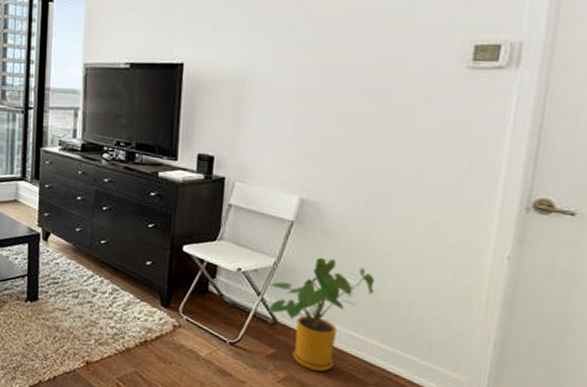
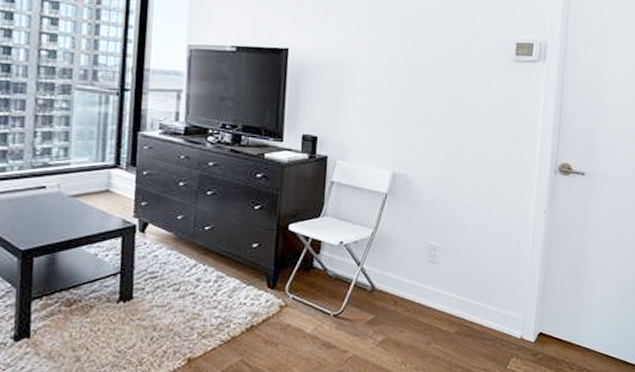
house plant: present [268,257,375,372] -> none [367,224,453,329]

